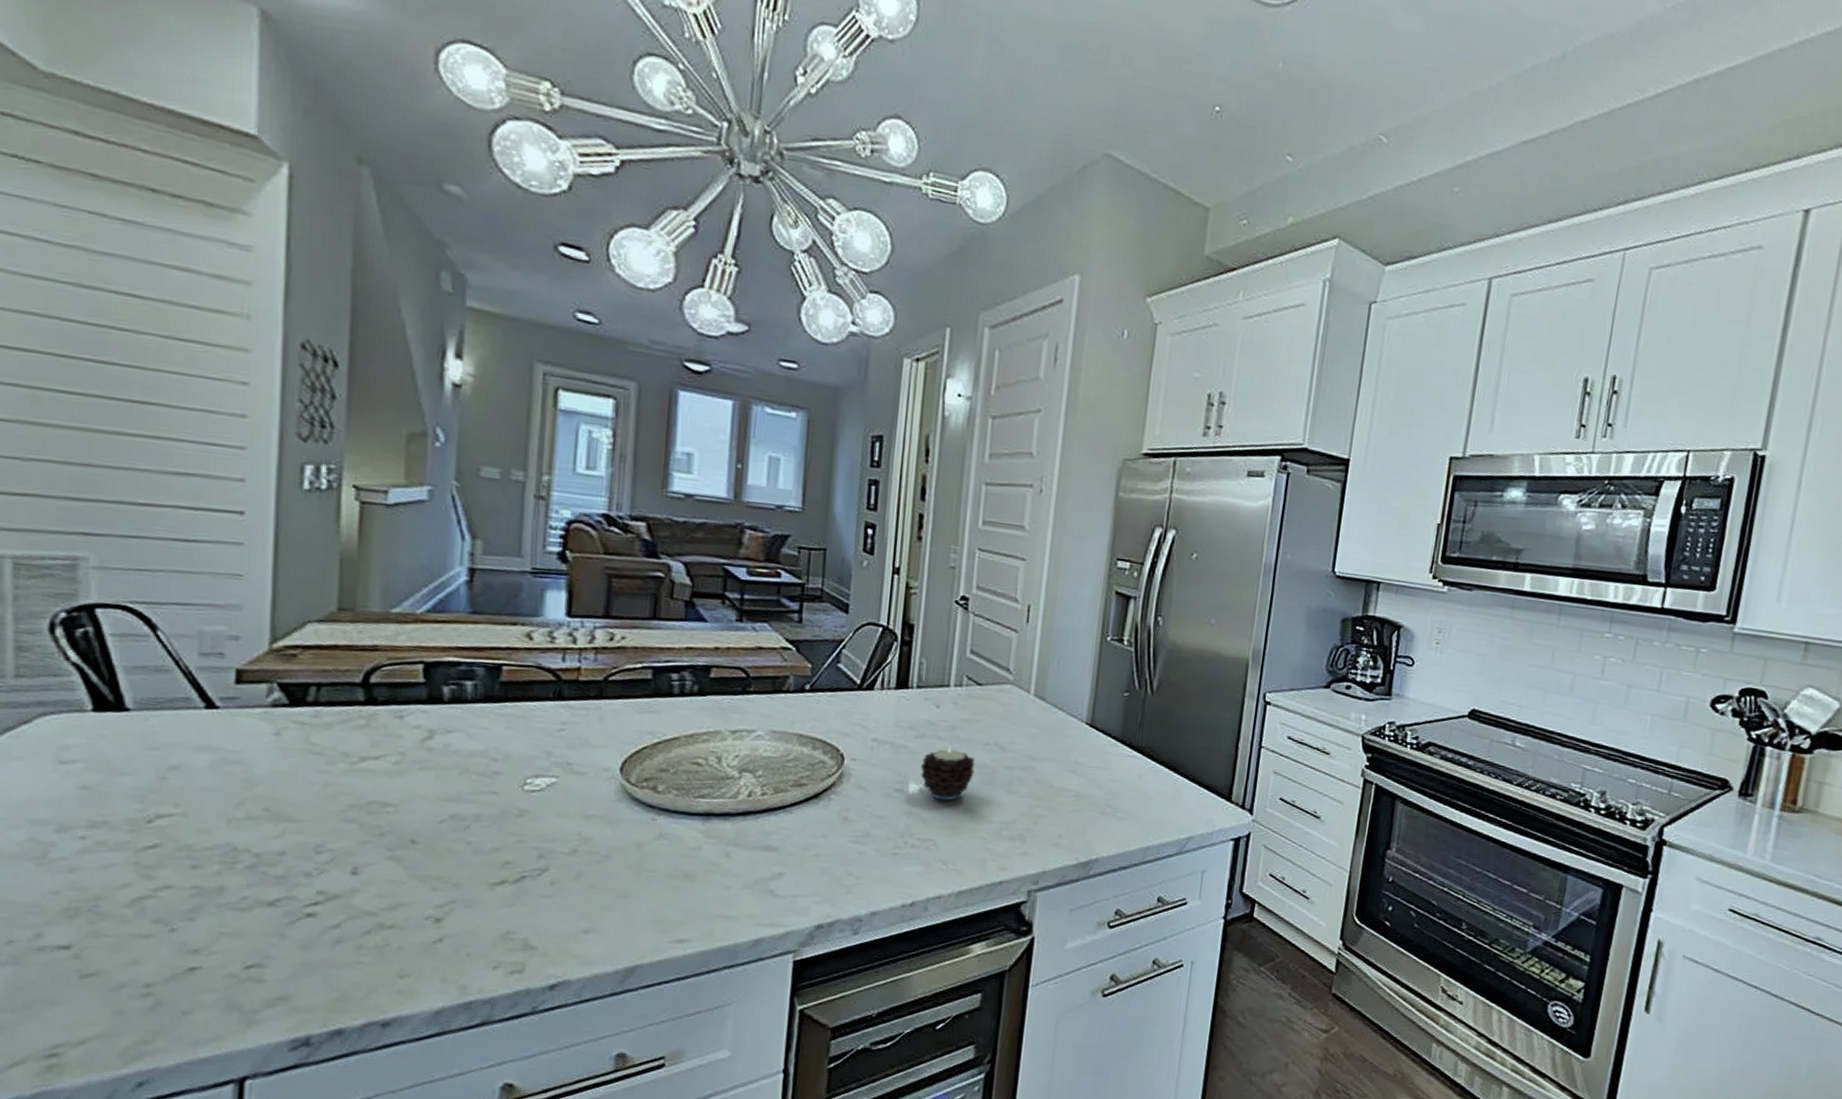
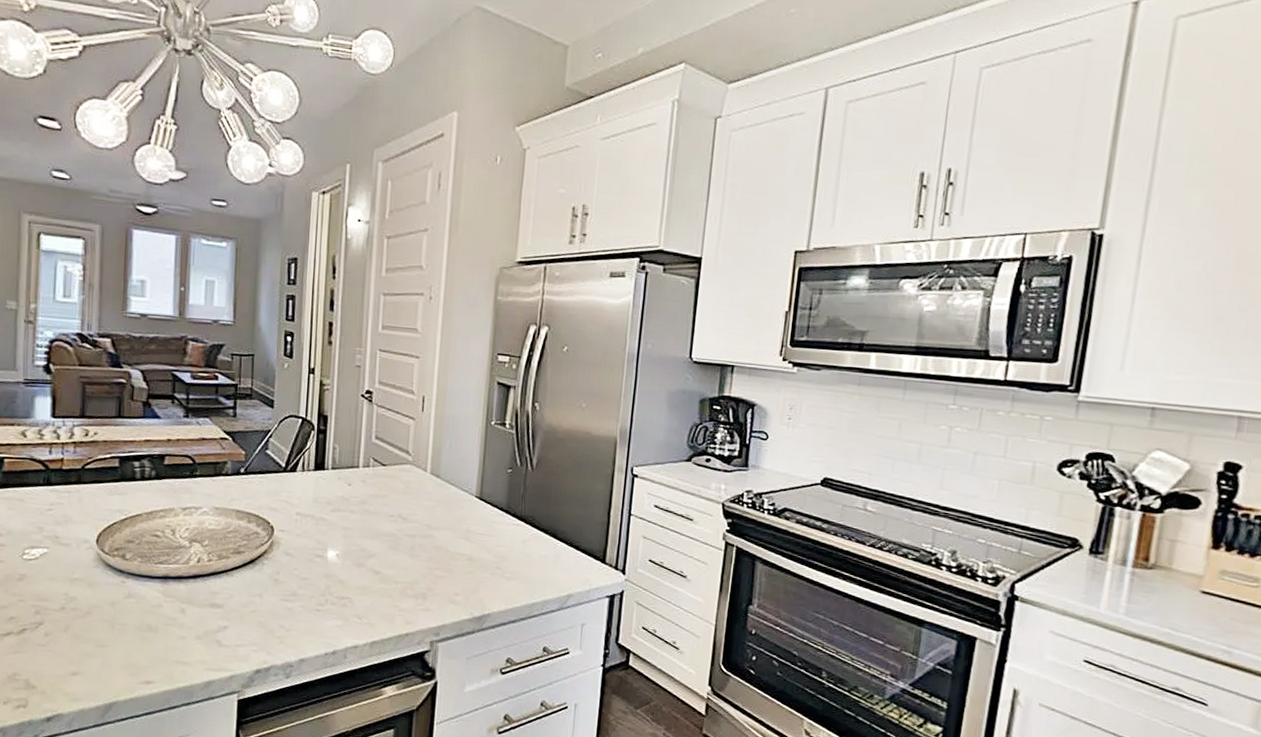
candle: present [920,745,975,801] -> none [336,517,382,565]

